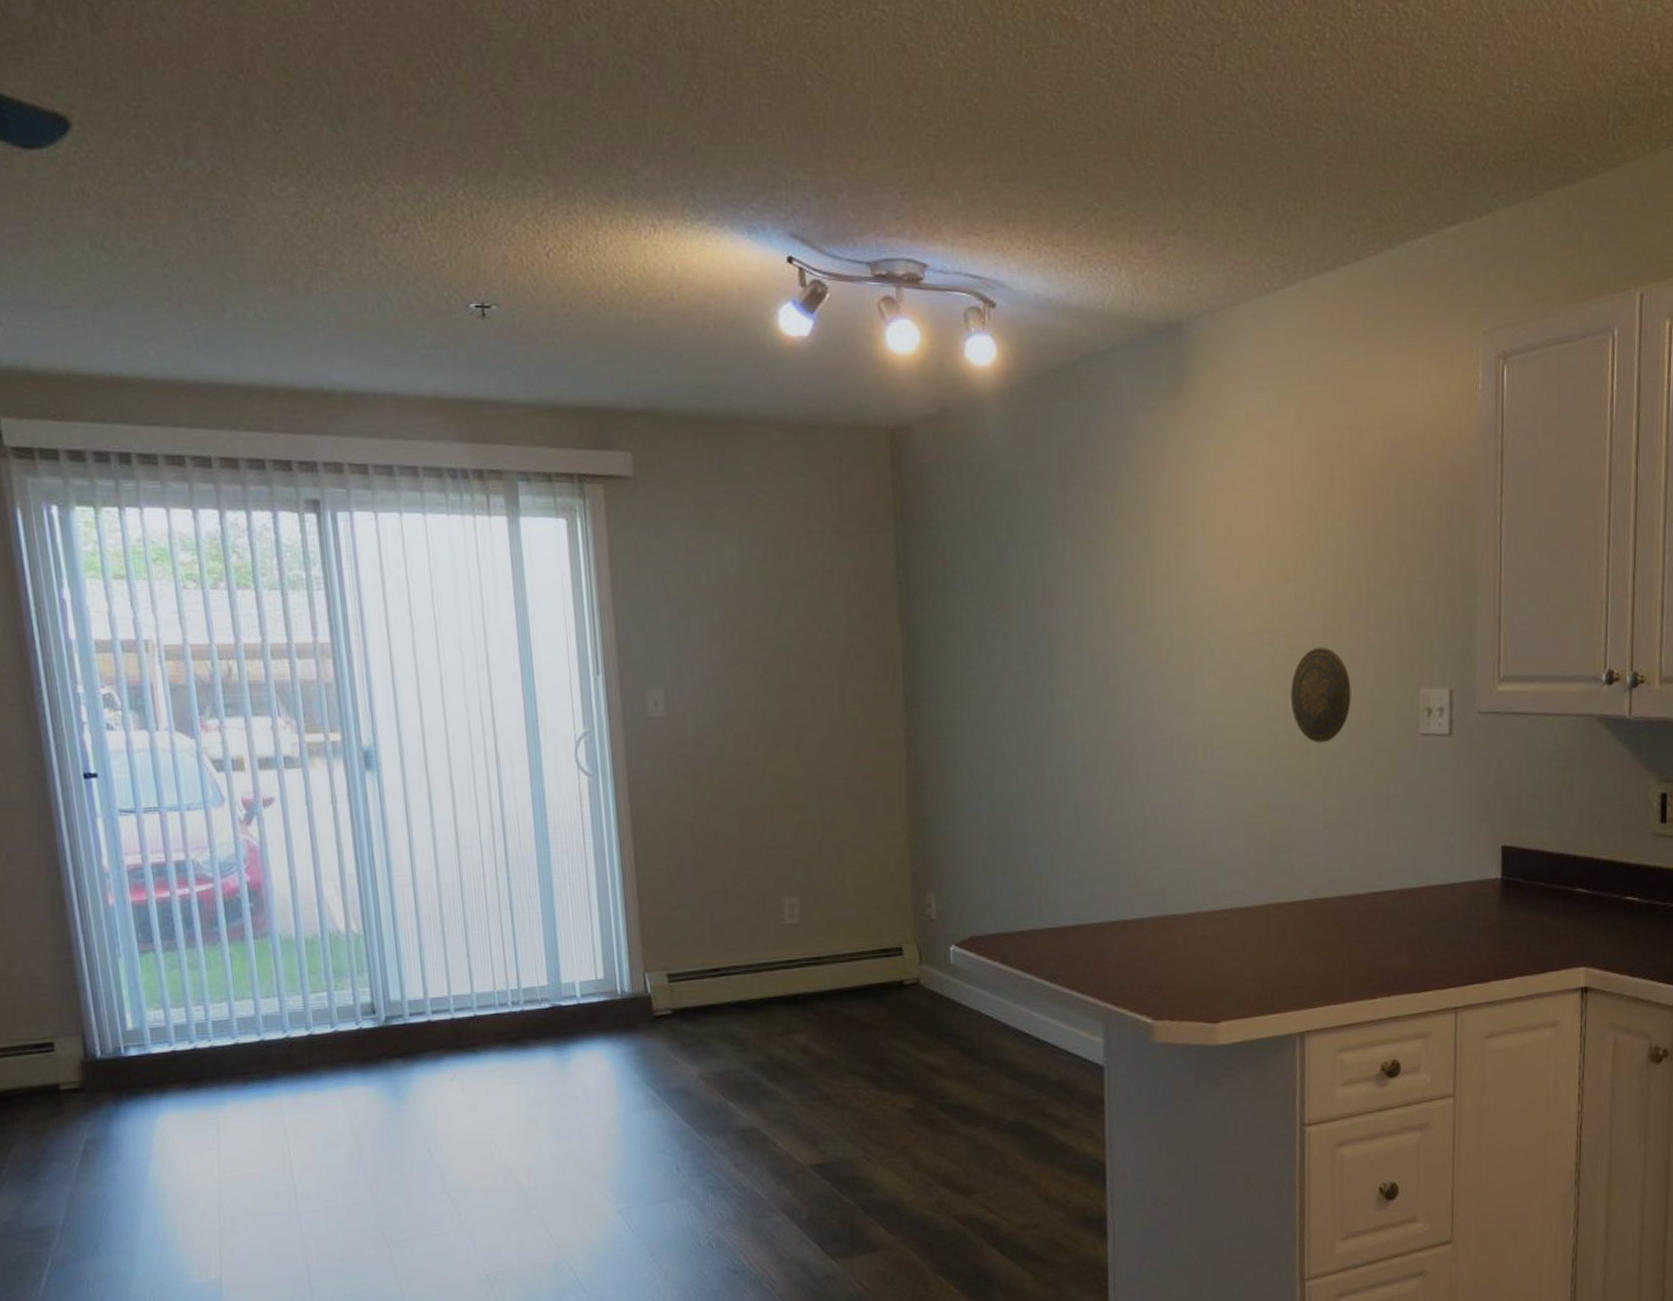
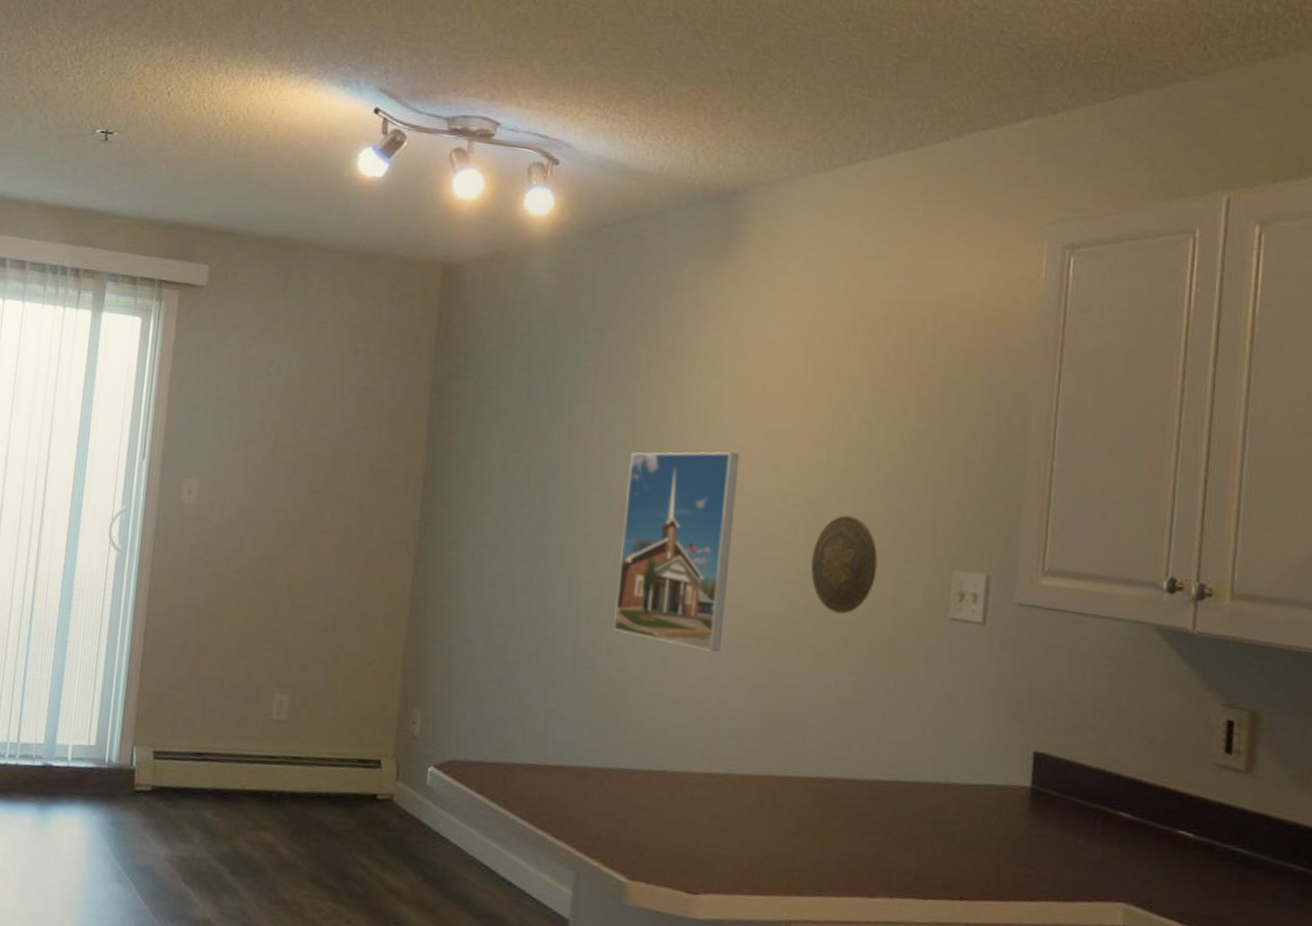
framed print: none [1107,596,1216,796] -> present [614,451,740,652]

